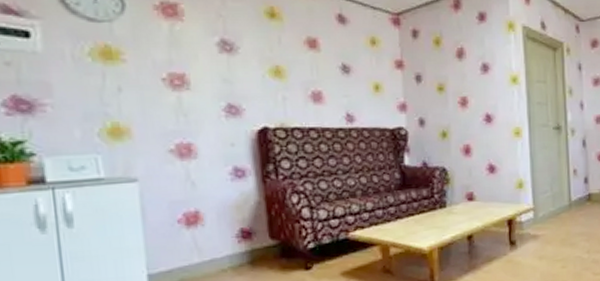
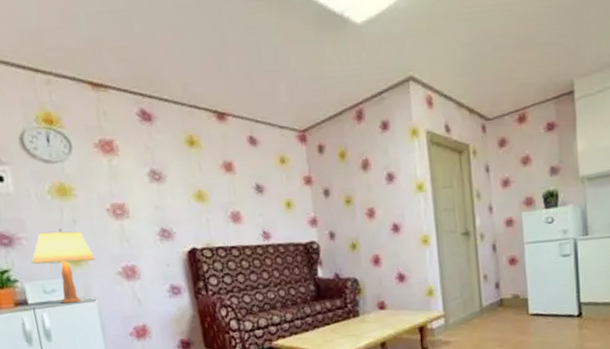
table lamp: none [56,96,143,185] -> present [31,228,97,305]

